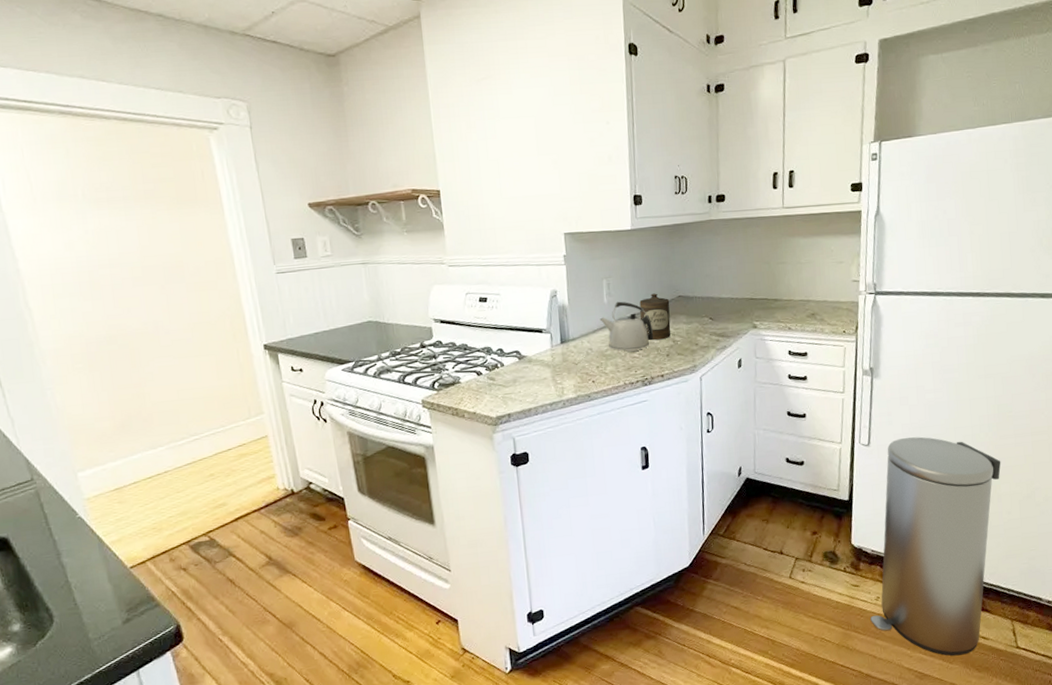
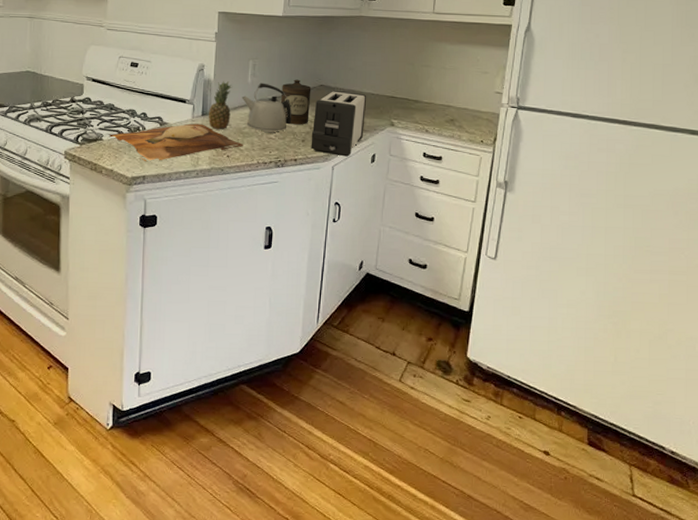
cutting board: none [464,352,608,399] -> present [107,123,243,162]
fruit: none [567,304,591,357] -> present [209,81,233,130]
toaster: none [675,299,728,366] -> present [311,90,367,157]
pedal bin: present [870,437,1001,656] -> none [479,256,634,493]

